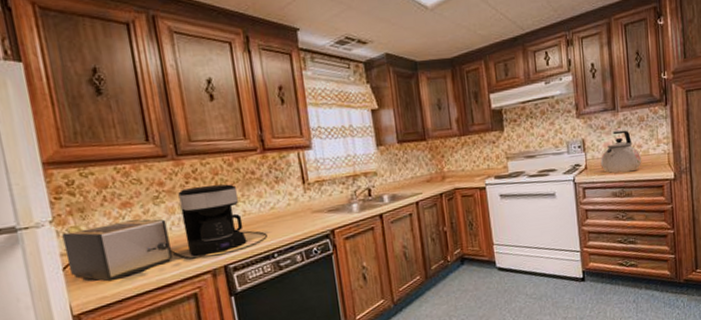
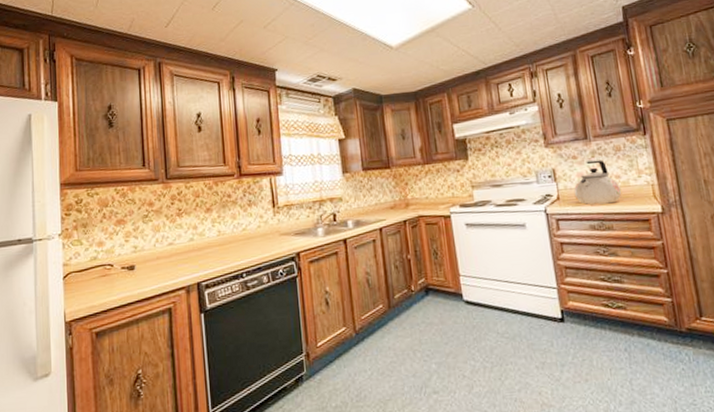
toaster: present [62,219,172,282] -> none [67,235,153,292]
coffee maker: present [169,184,267,260] -> none [152,206,238,276]

